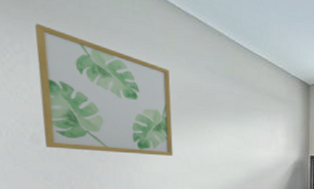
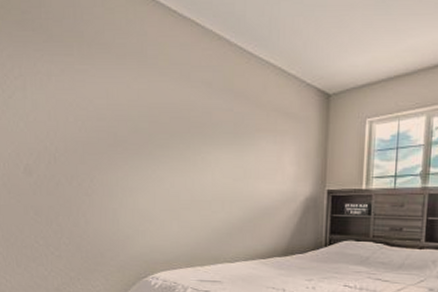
wall art: present [35,23,173,156] -> none [33,44,162,189]

